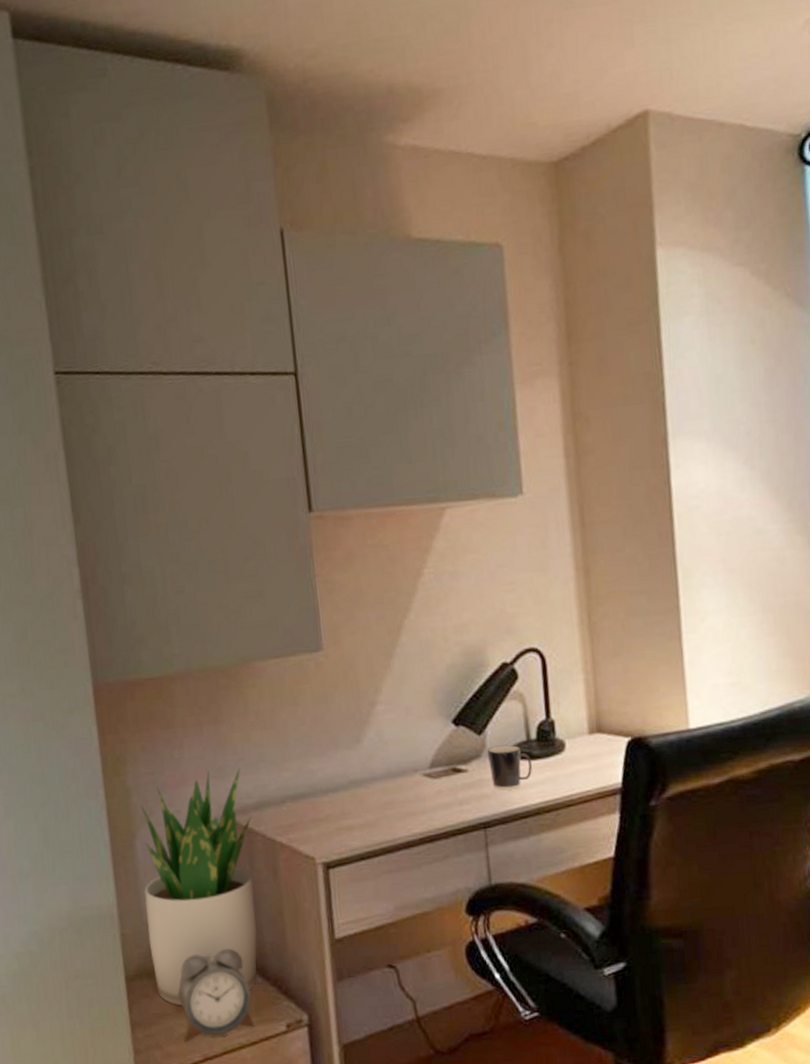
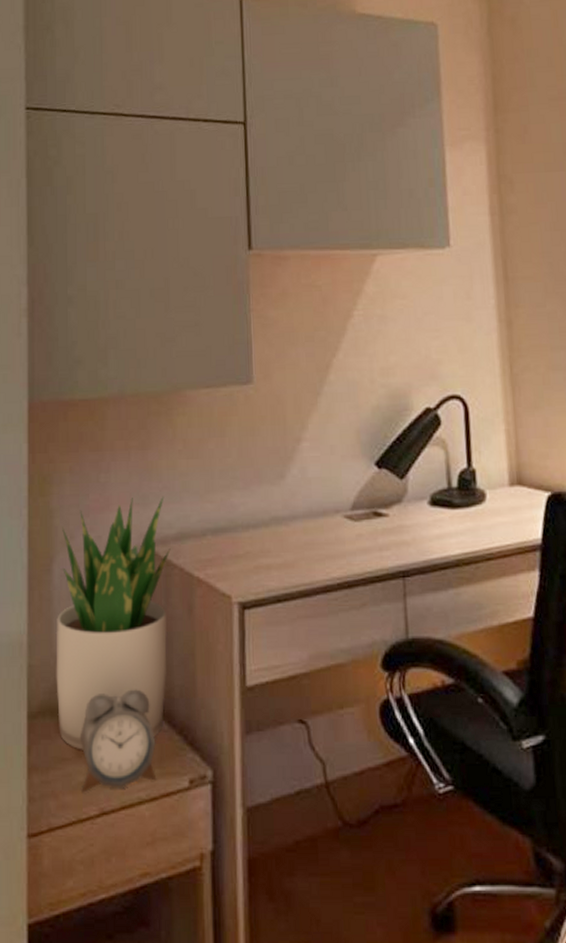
mug: present [487,745,532,791] -> none [409,491,453,539]

